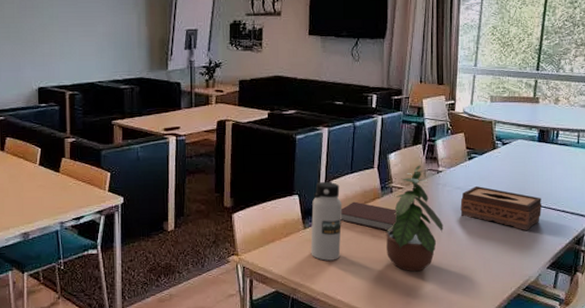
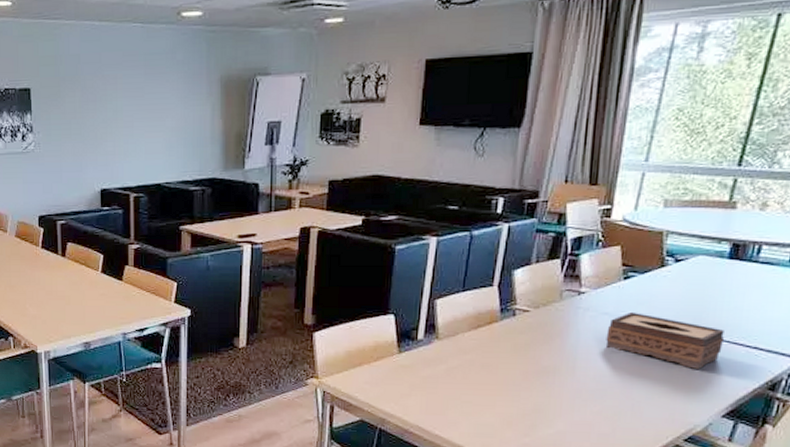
water bottle: present [310,181,342,261] -> none [405,300,449,391]
notebook: present [340,201,397,231] -> none [445,324,519,361]
potted plant: present [385,165,443,272] -> none [502,284,581,410]

